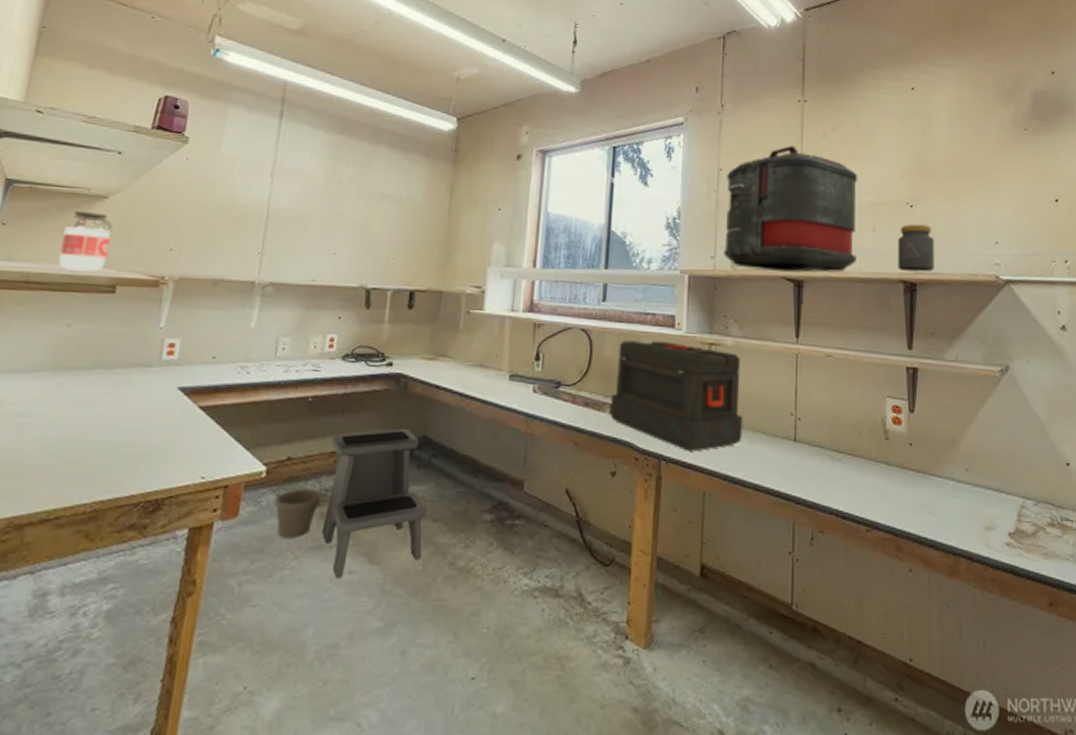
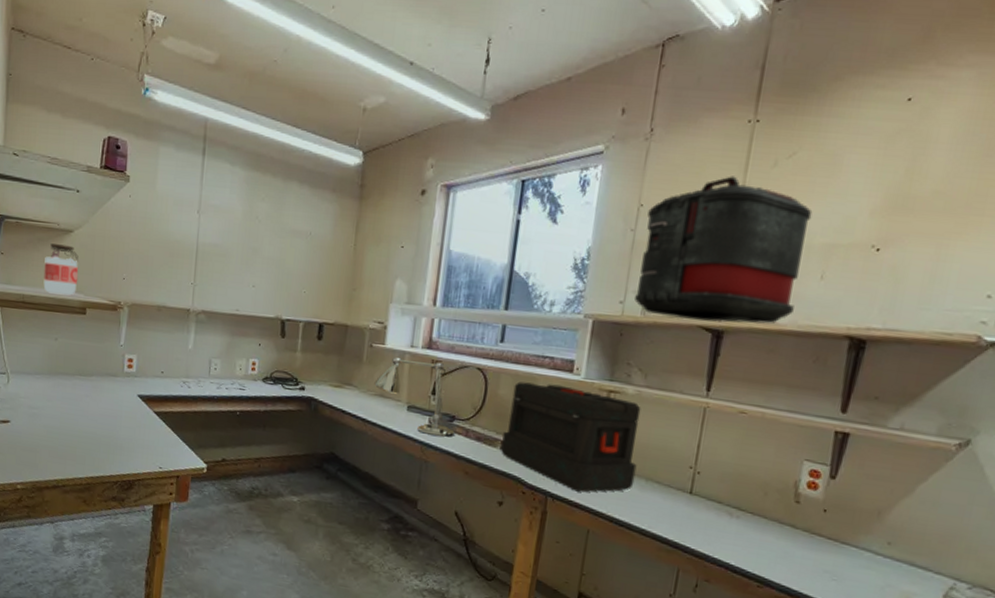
bucket: present [275,472,323,539] -> none [214,471,251,523]
step stool: present [321,429,428,579] -> none [250,444,334,558]
desk lamp: none [472,322,563,405] -> present [374,357,456,437]
jar: present [897,224,934,272] -> none [845,271,901,328]

